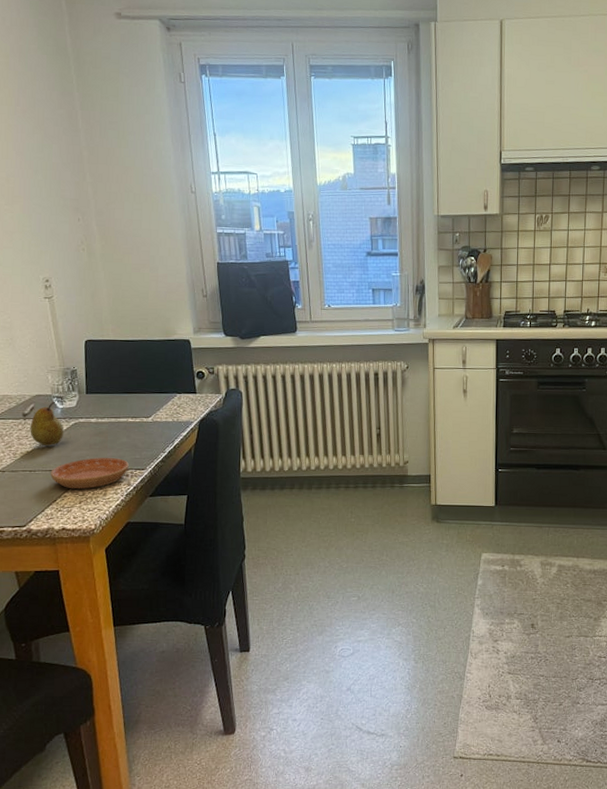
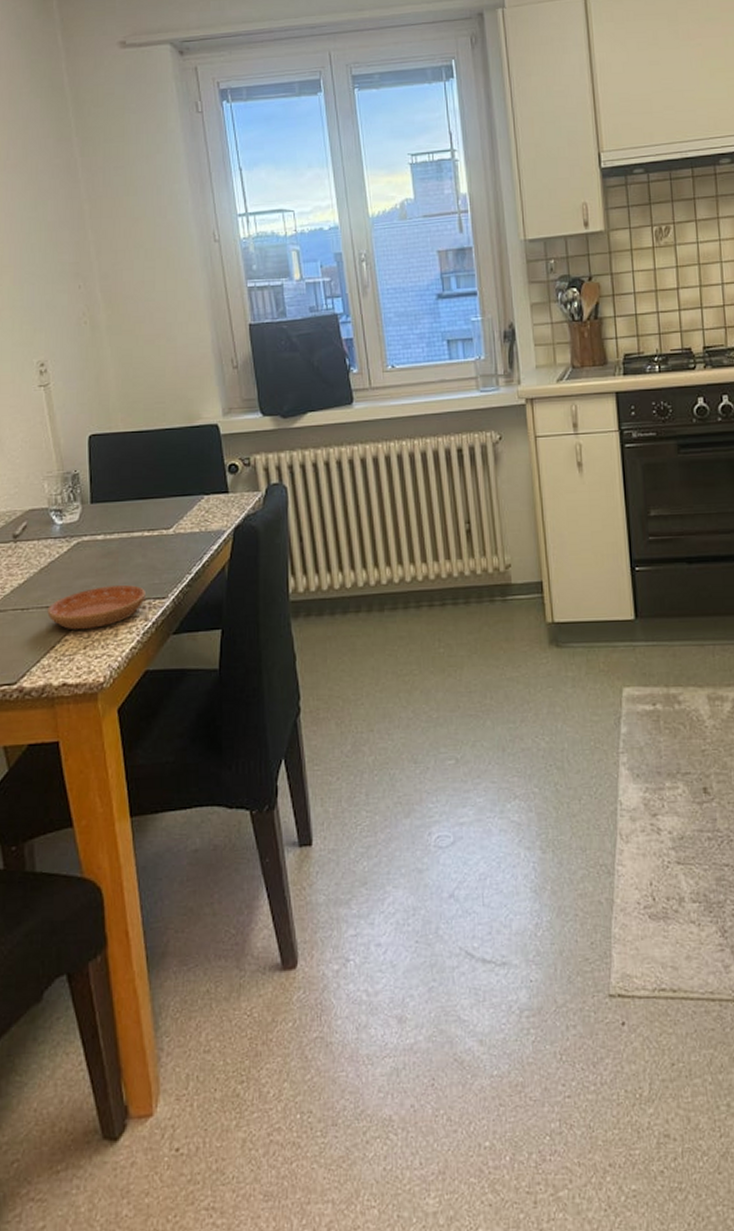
fruit: present [30,401,64,446] -> none [22,516,64,576]

